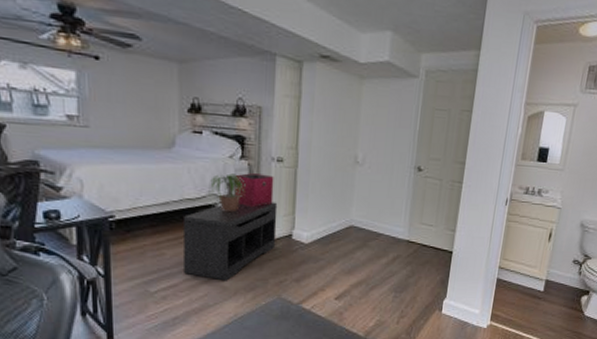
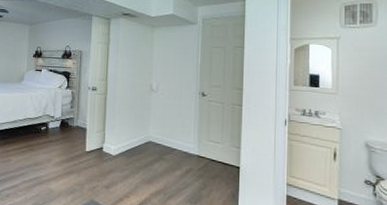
bench: present [182,202,278,281] -> none [23,121,92,184]
potted plant: present [210,173,246,211] -> none [44,99,69,128]
storage bin: present [234,173,274,207] -> none [61,99,90,125]

